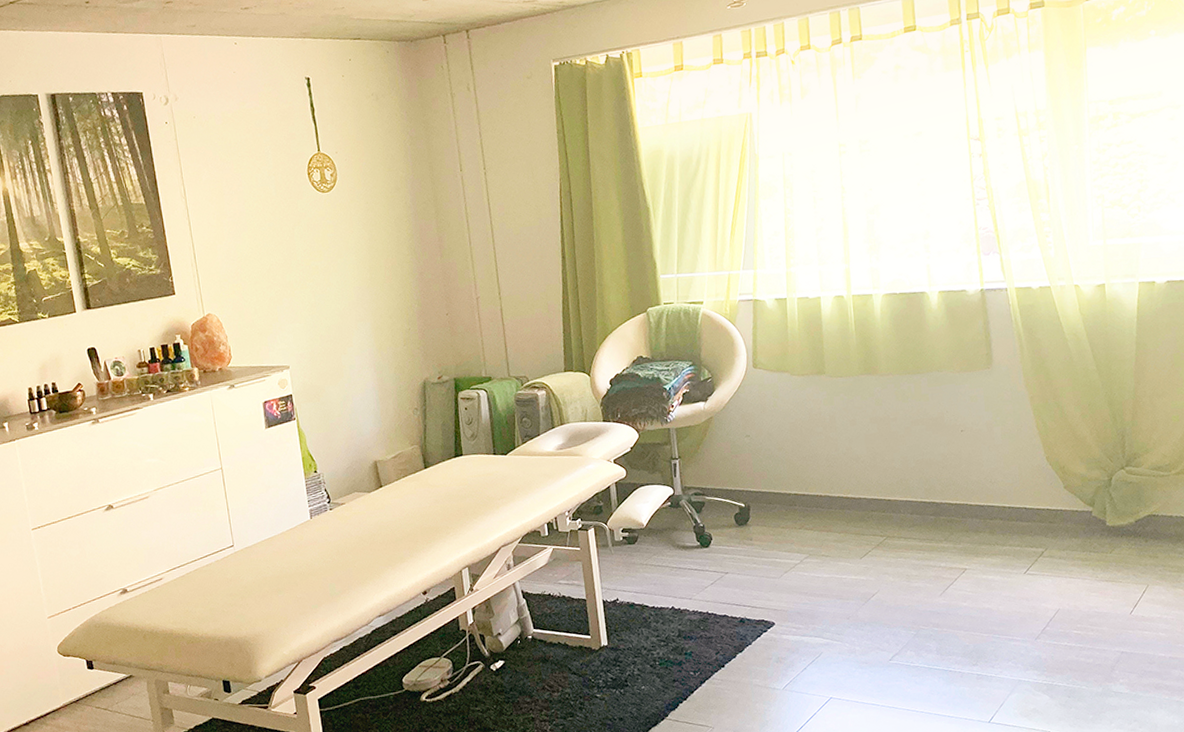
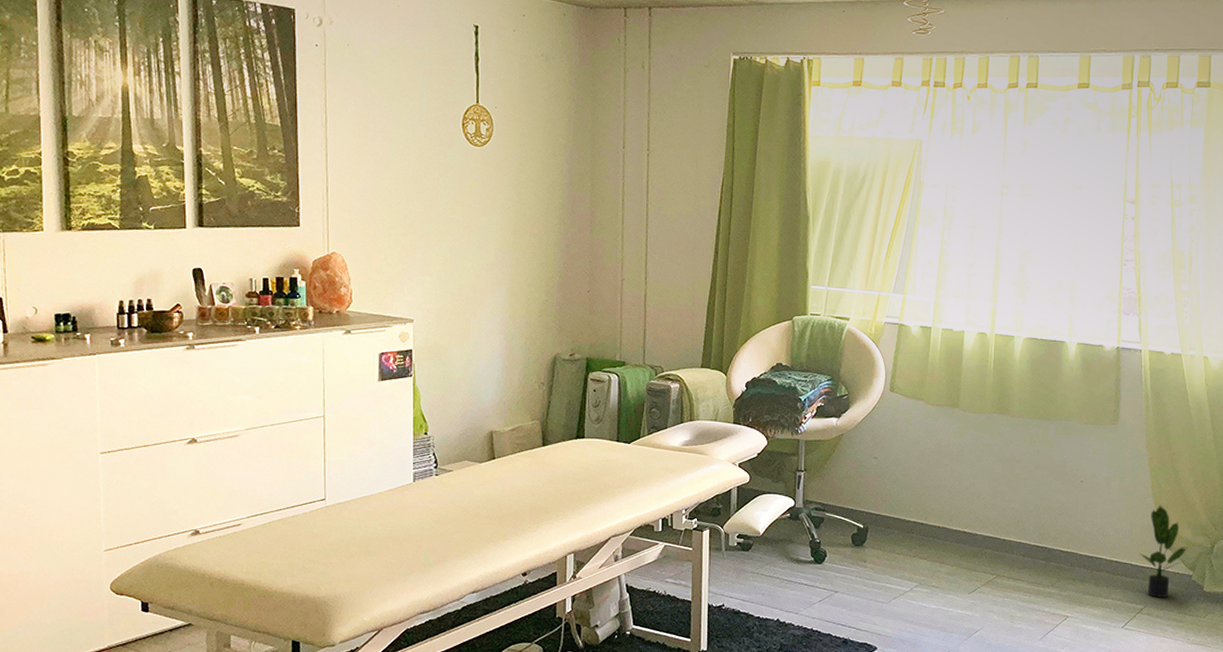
potted plant: none [1033,443,1083,539] -> present [1140,505,1187,598]

